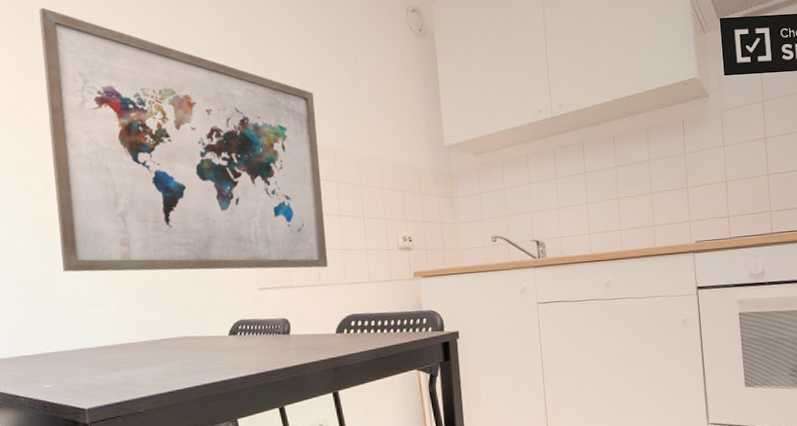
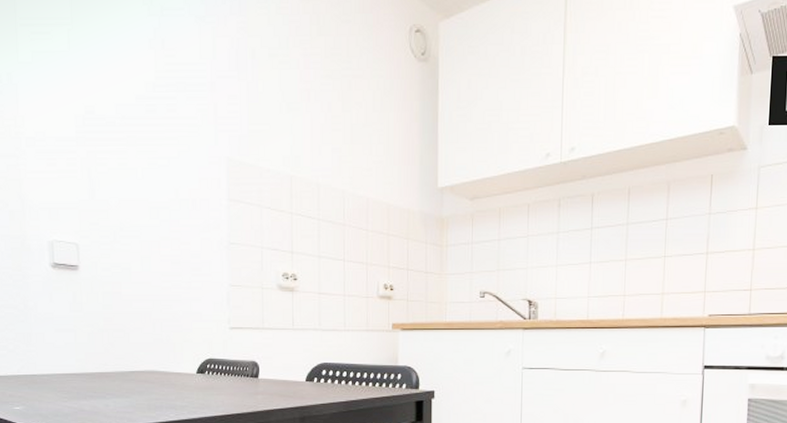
wall art: present [38,7,328,272] -> none [22,10,302,311]

